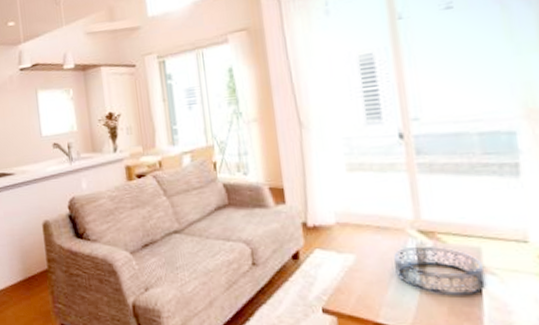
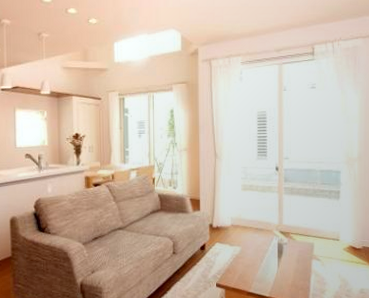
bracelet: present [393,245,488,296] -> none [263,241,315,274]

